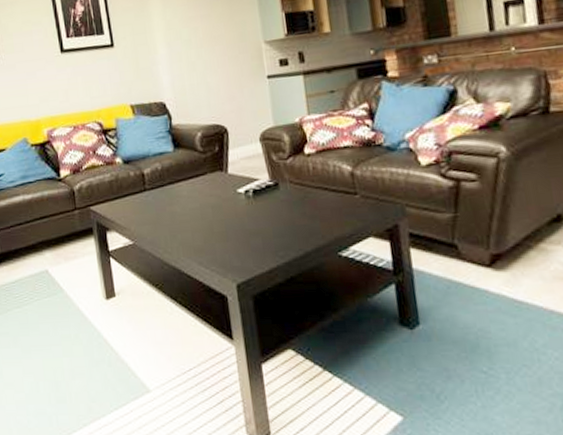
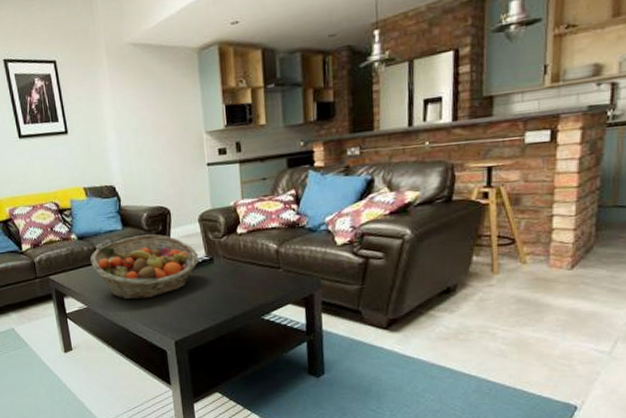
fruit basket: none [137,156,262,234] -> present [90,234,199,300]

